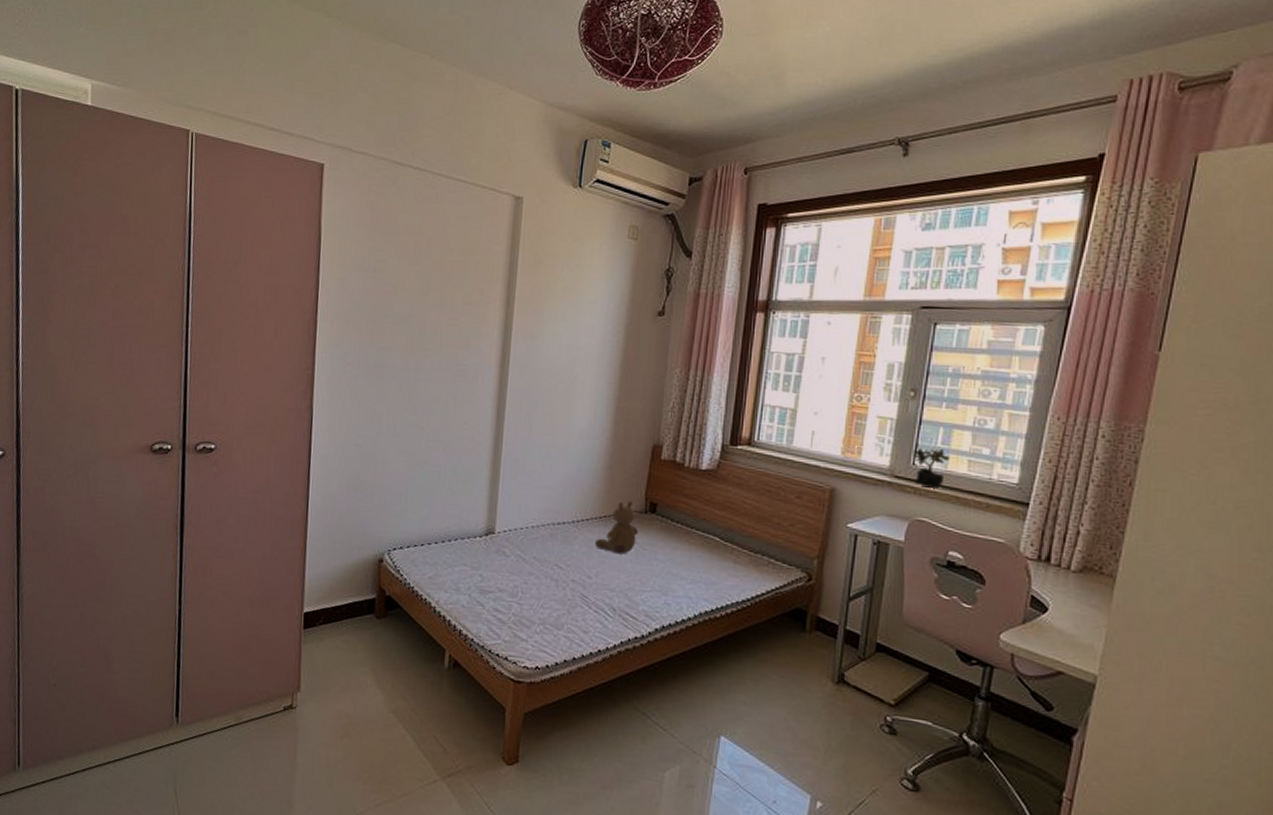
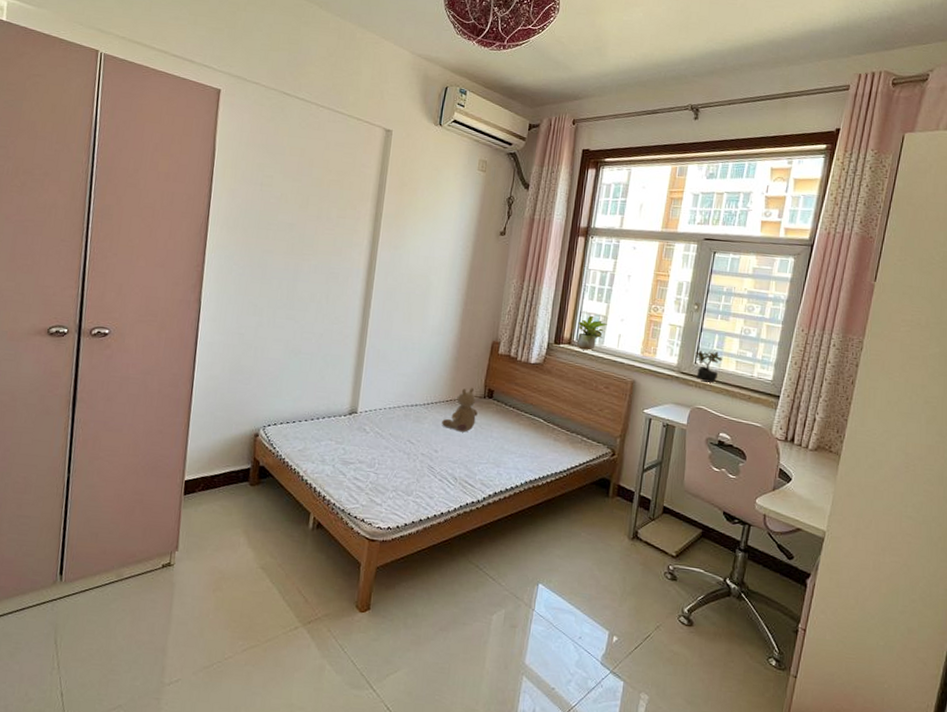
potted plant: none [758,409,796,452] -> present [576,315,607,351]

